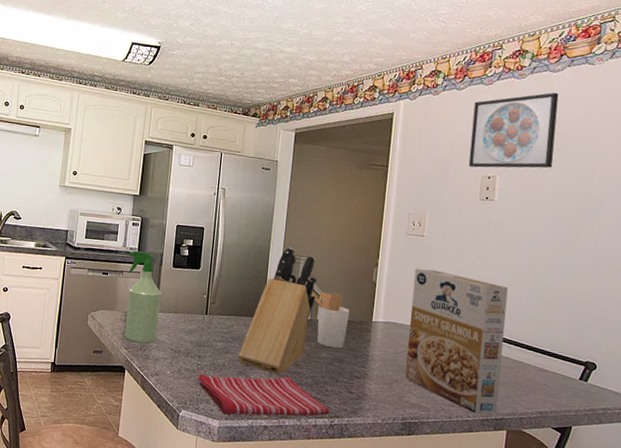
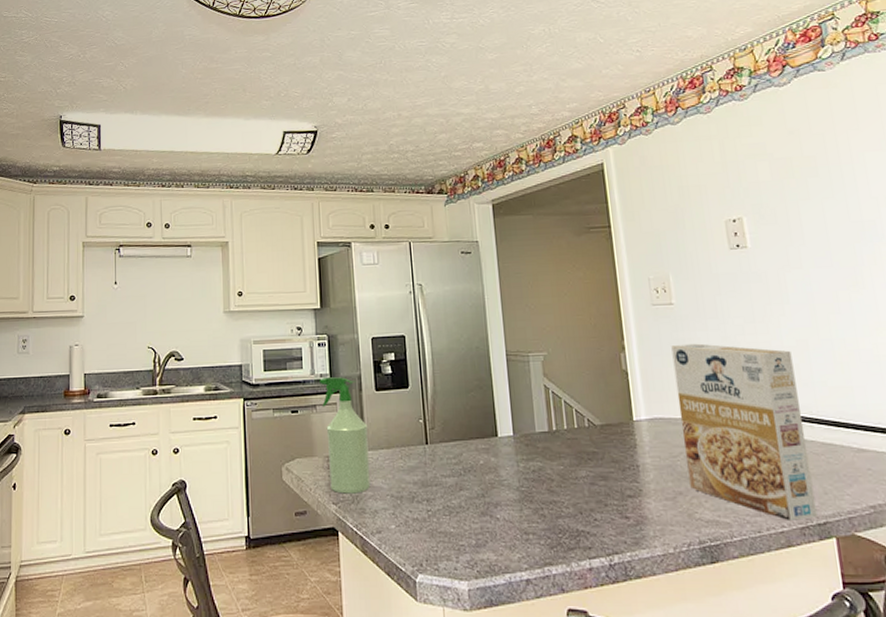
dish towel: present [198,374,330,417] -> none [431,509,606,572]
knife block: present [238,247,317,375] -> none [476,343,558,508]
utensil holder: present [310,292,350,349] -> none [550,391,606,463]
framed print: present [468,92,559,168] -> none [695,109,807,212]

